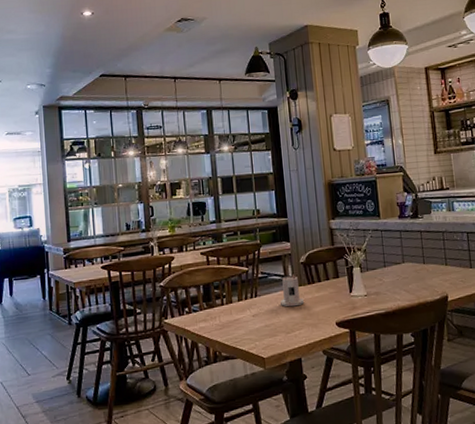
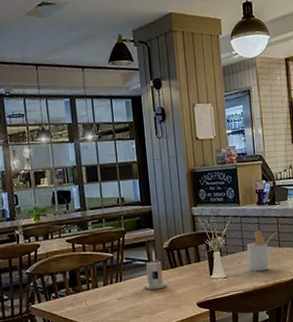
utensil holder: none [389,244,421,290] -> present [247,230,277,272]

